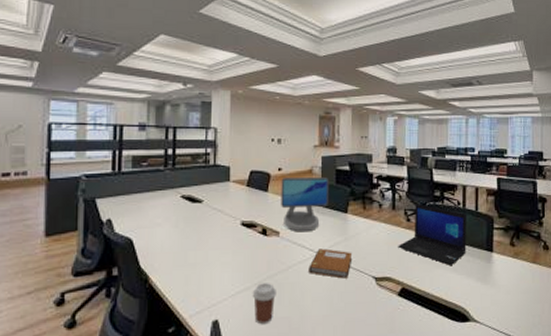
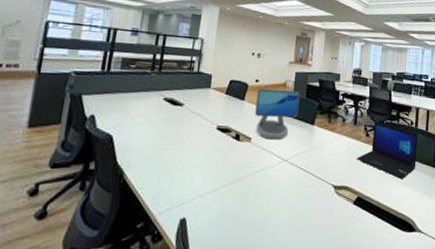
coffee cup: present [252,283,276,325] -> none [220,185,243,225]
notebook: present [309,248,353,279] -> none [275,156,316,185]

